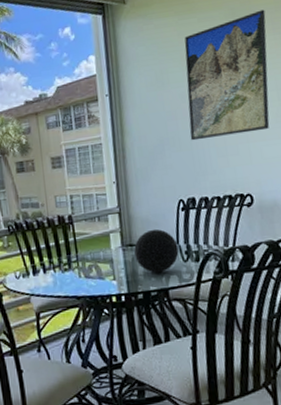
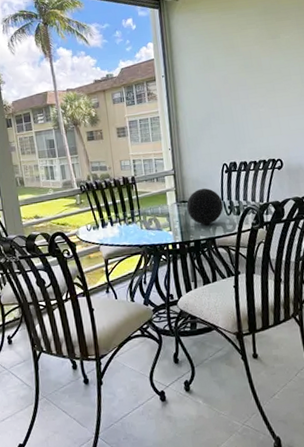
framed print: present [184,9,270,141] -> none [226,8,295,115]

